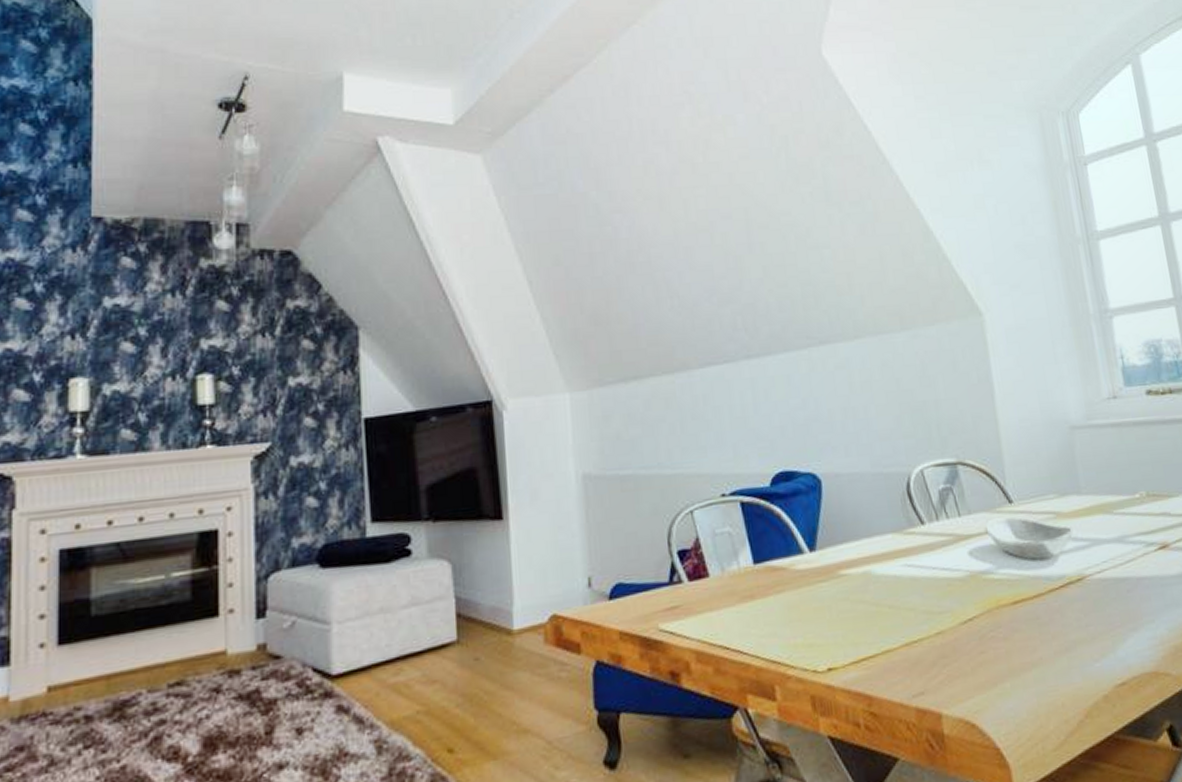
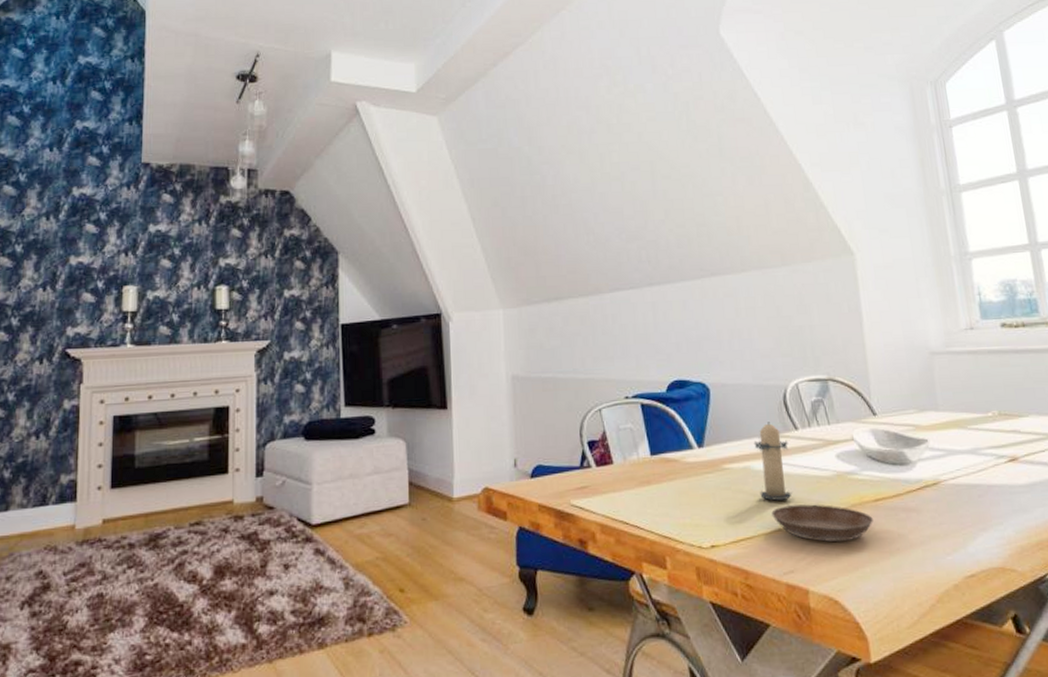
candle: none [874,516,920,611] -> present [753,422,792,501]
saucer: none [897,611,1013,656] -> present [771,504,873,542]

